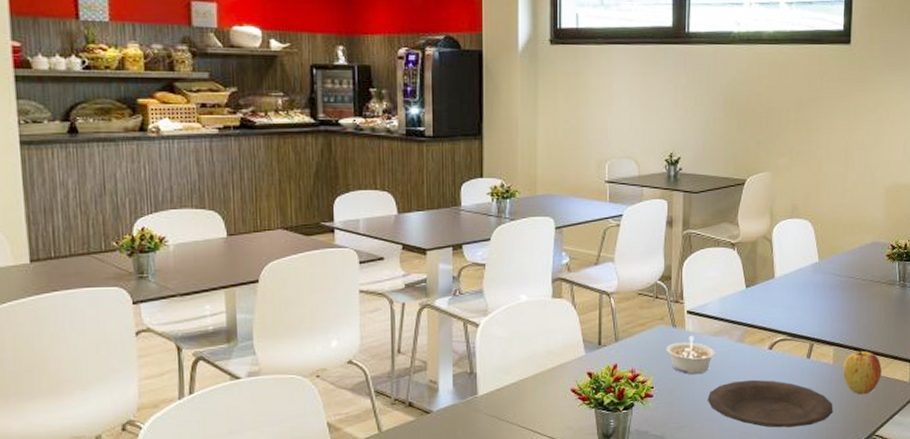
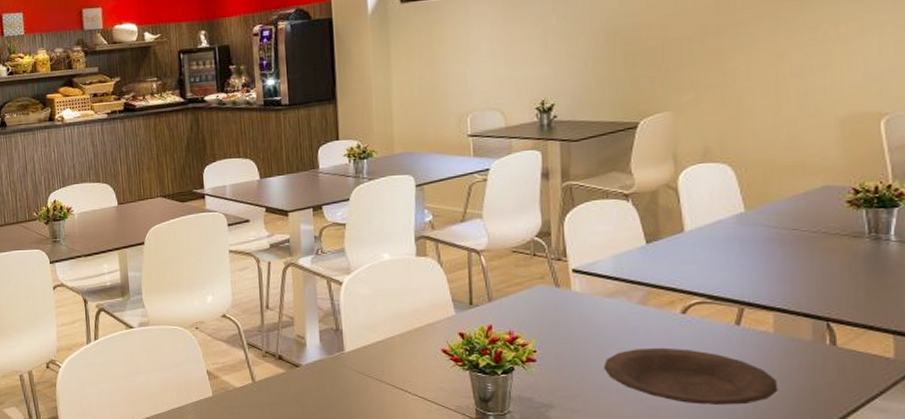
legume: present [666,335,717,375] -> none [548,296,612,339]
apple: present [842,350,882,395] -> none [788,317,849,371]

